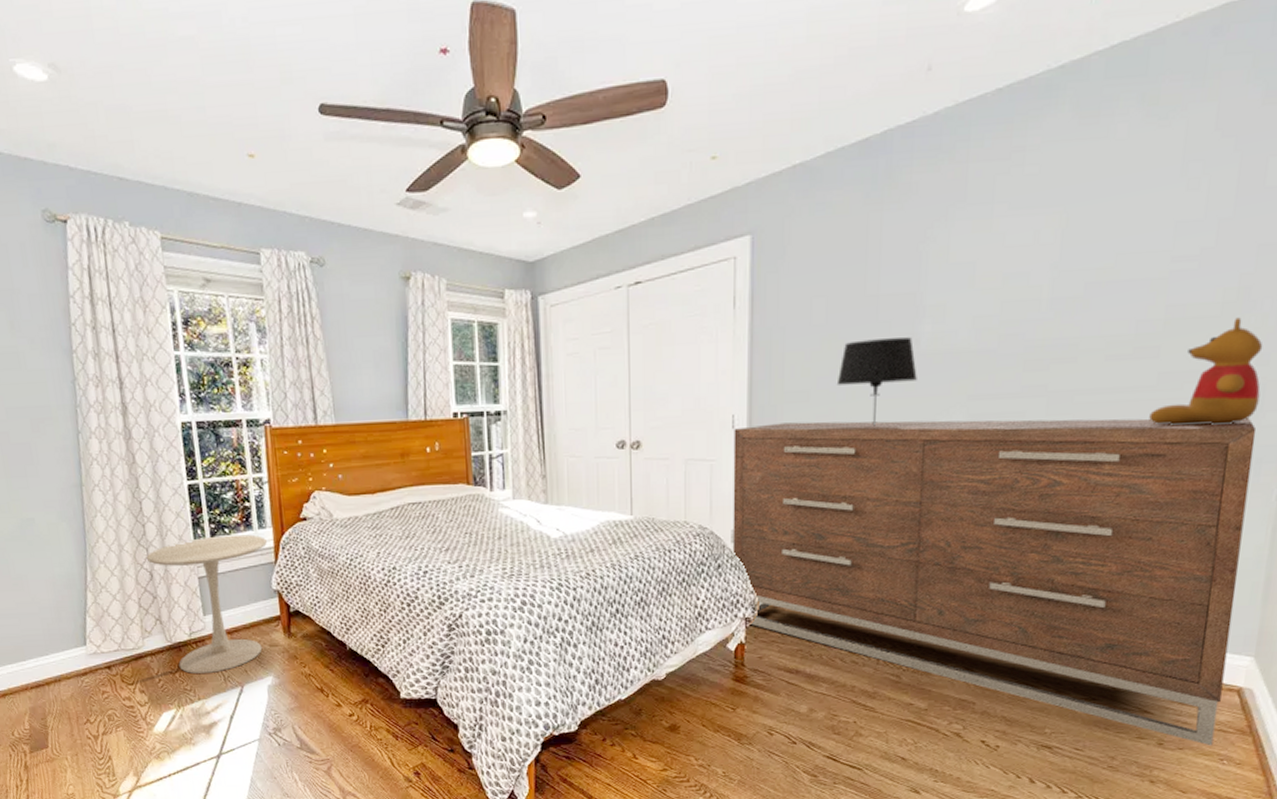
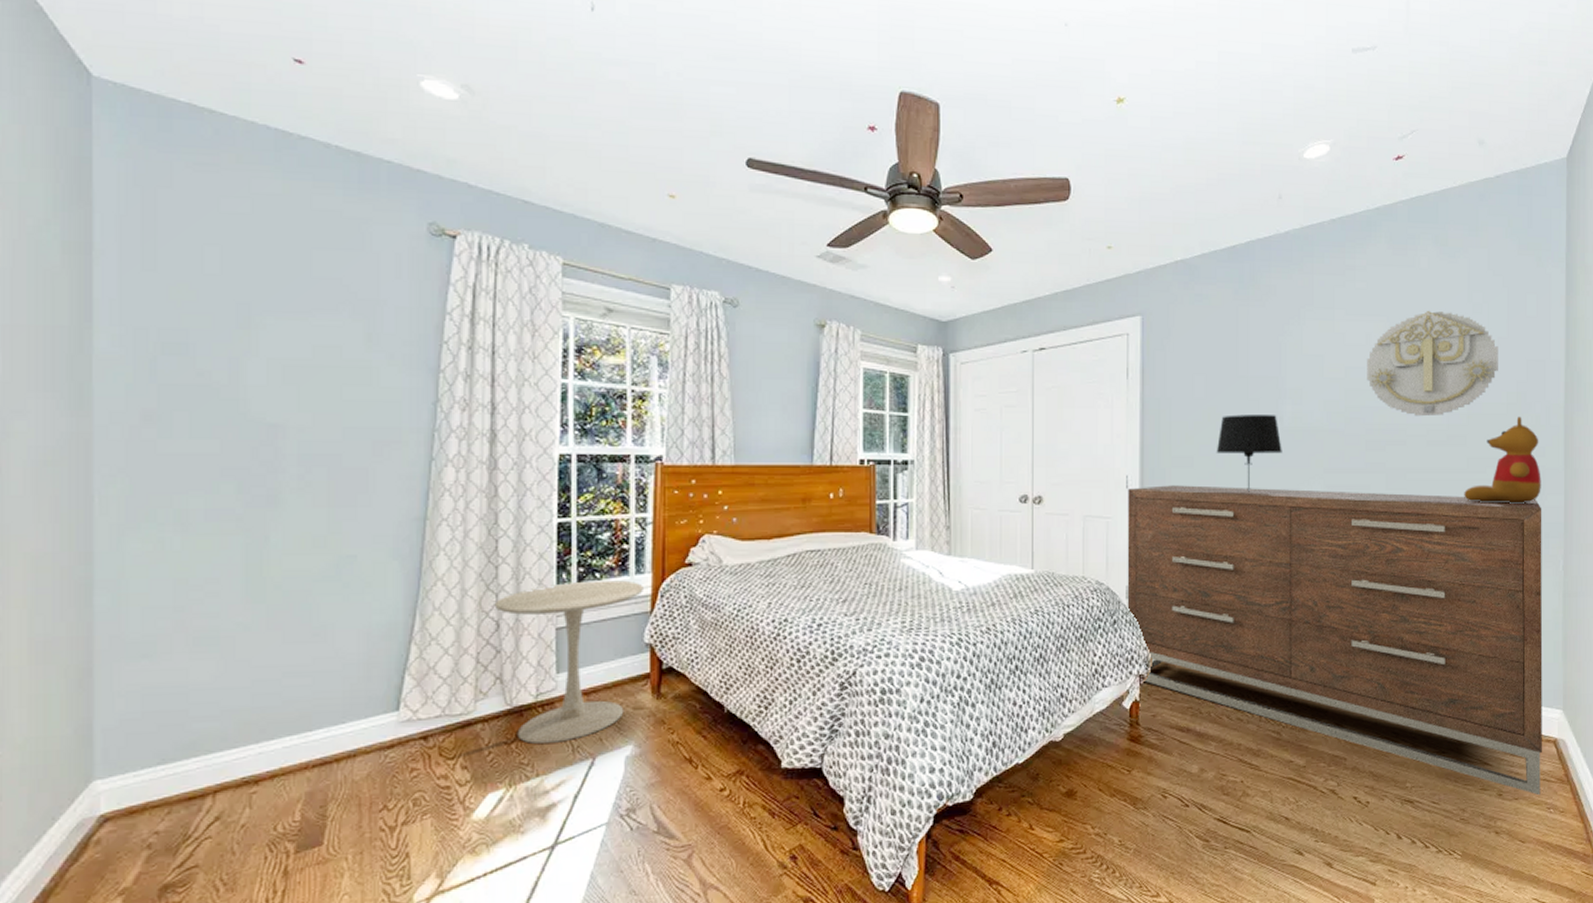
wall decoration: none [1031,192,1218,327] -> present [1367,311,1498,417]

